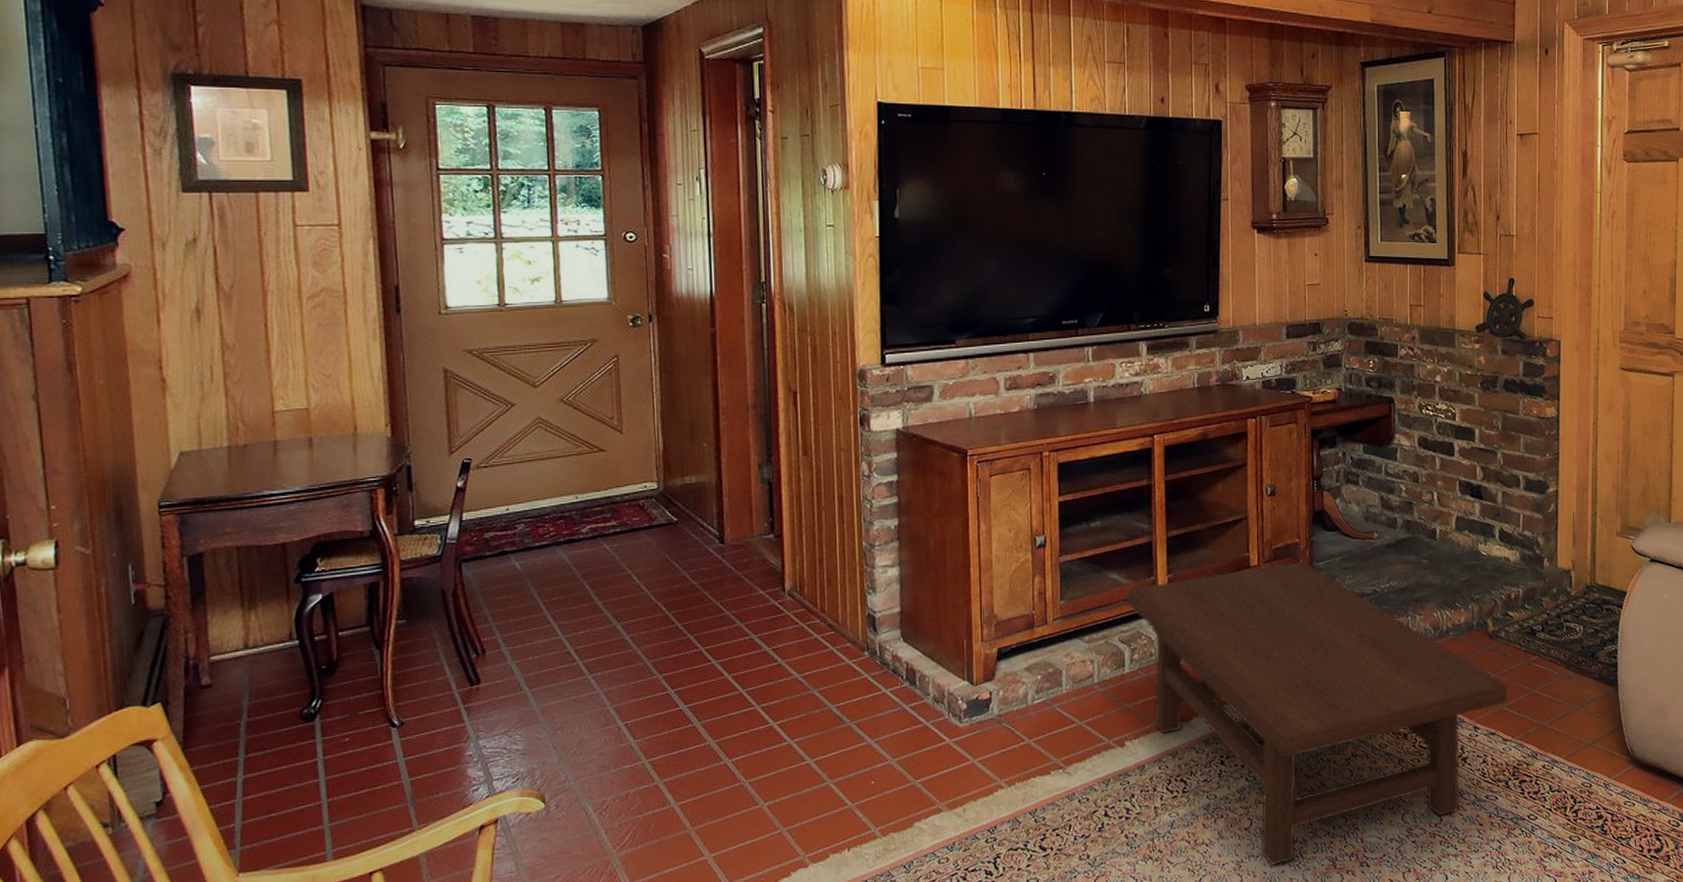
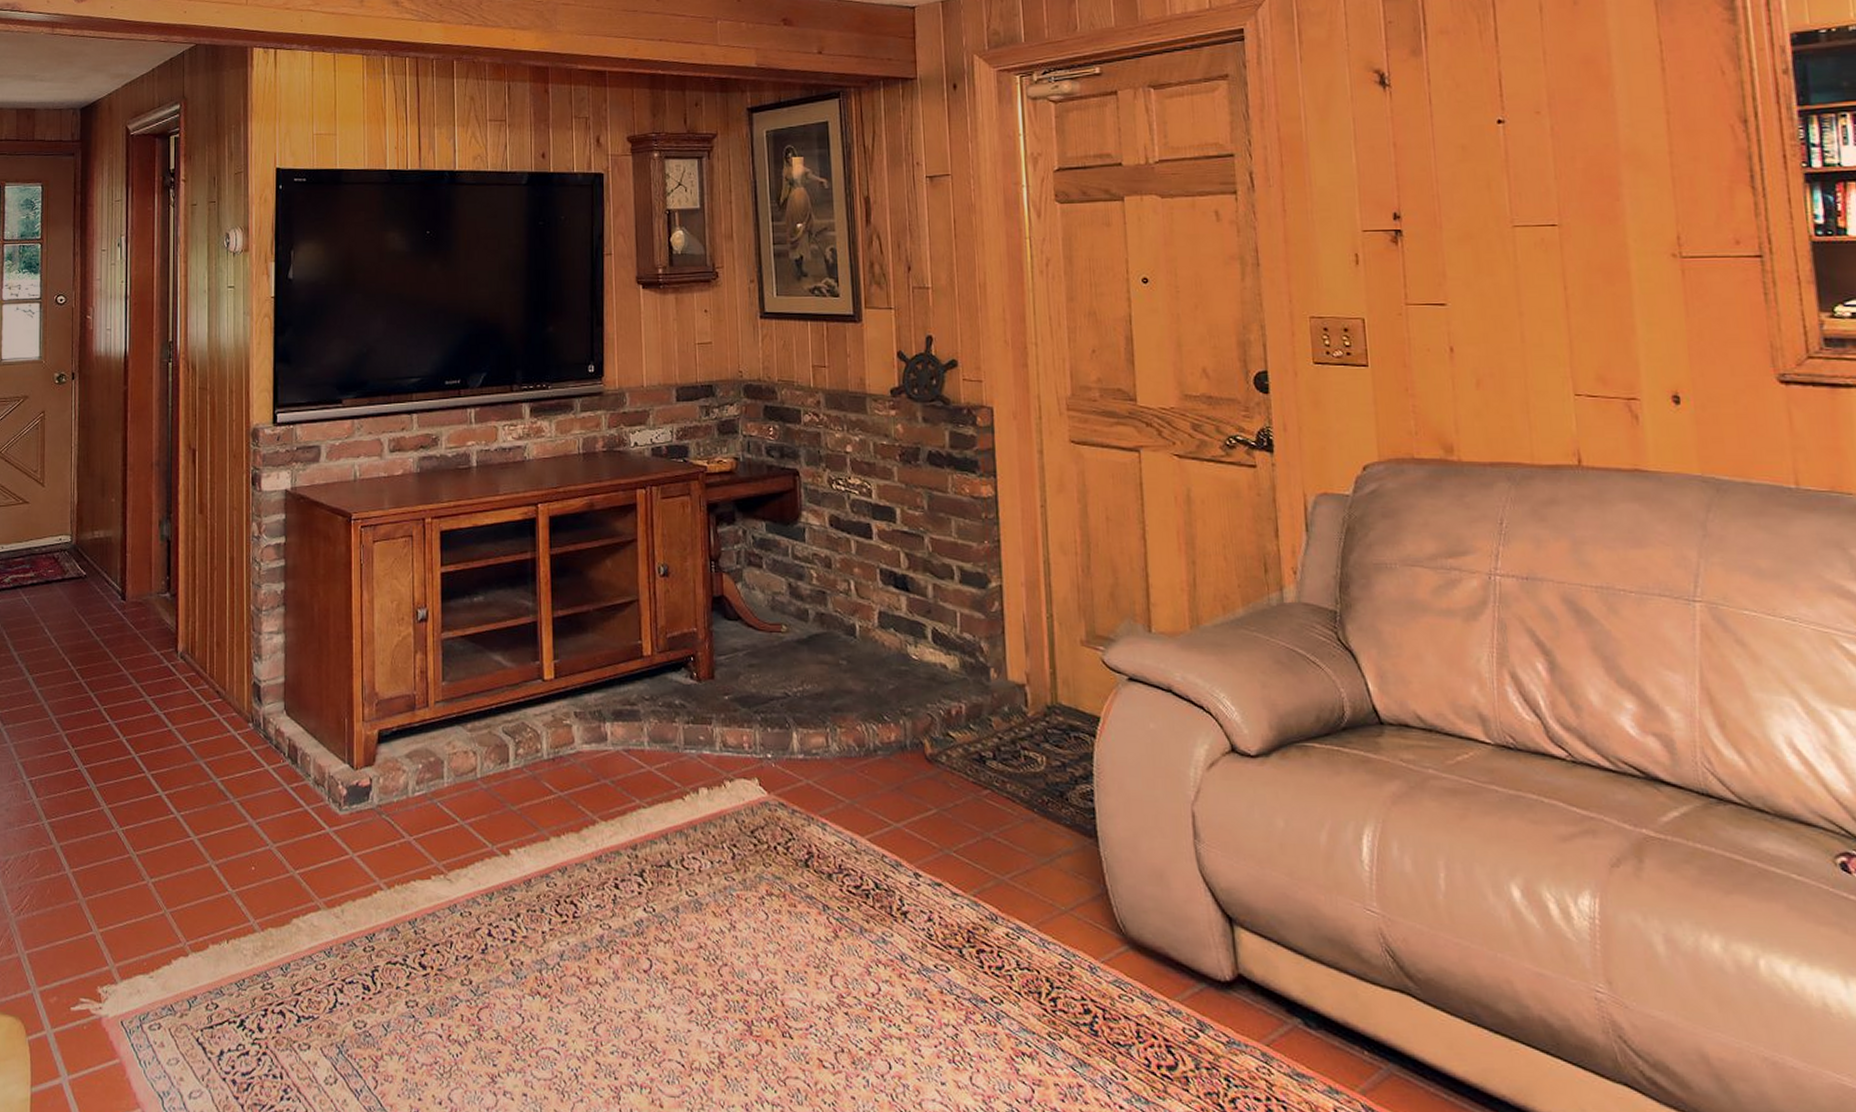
coffee table: present [1127,561,1507,865] -> none [511,654,955,1021]

